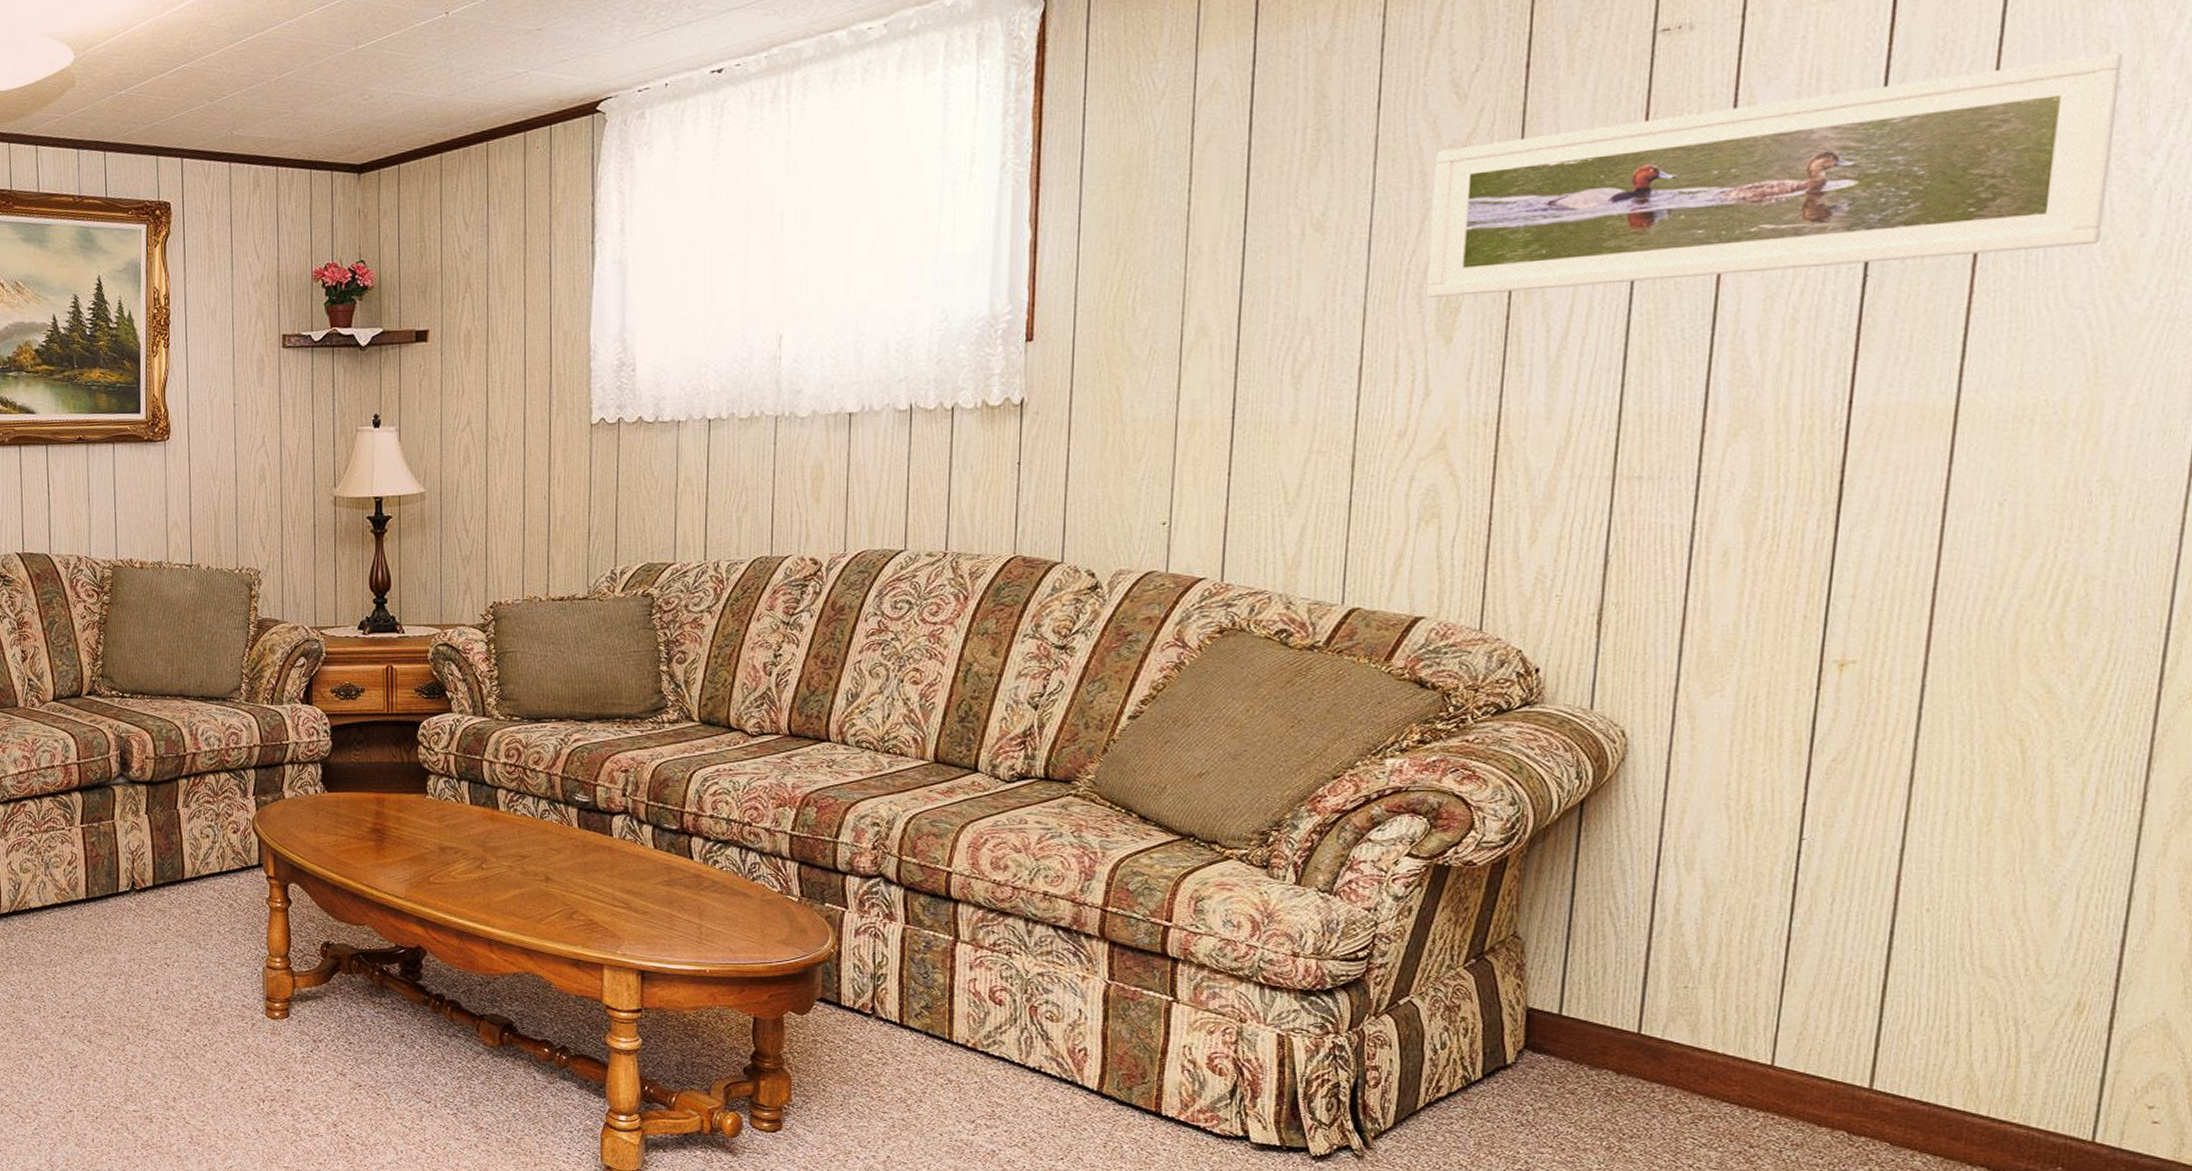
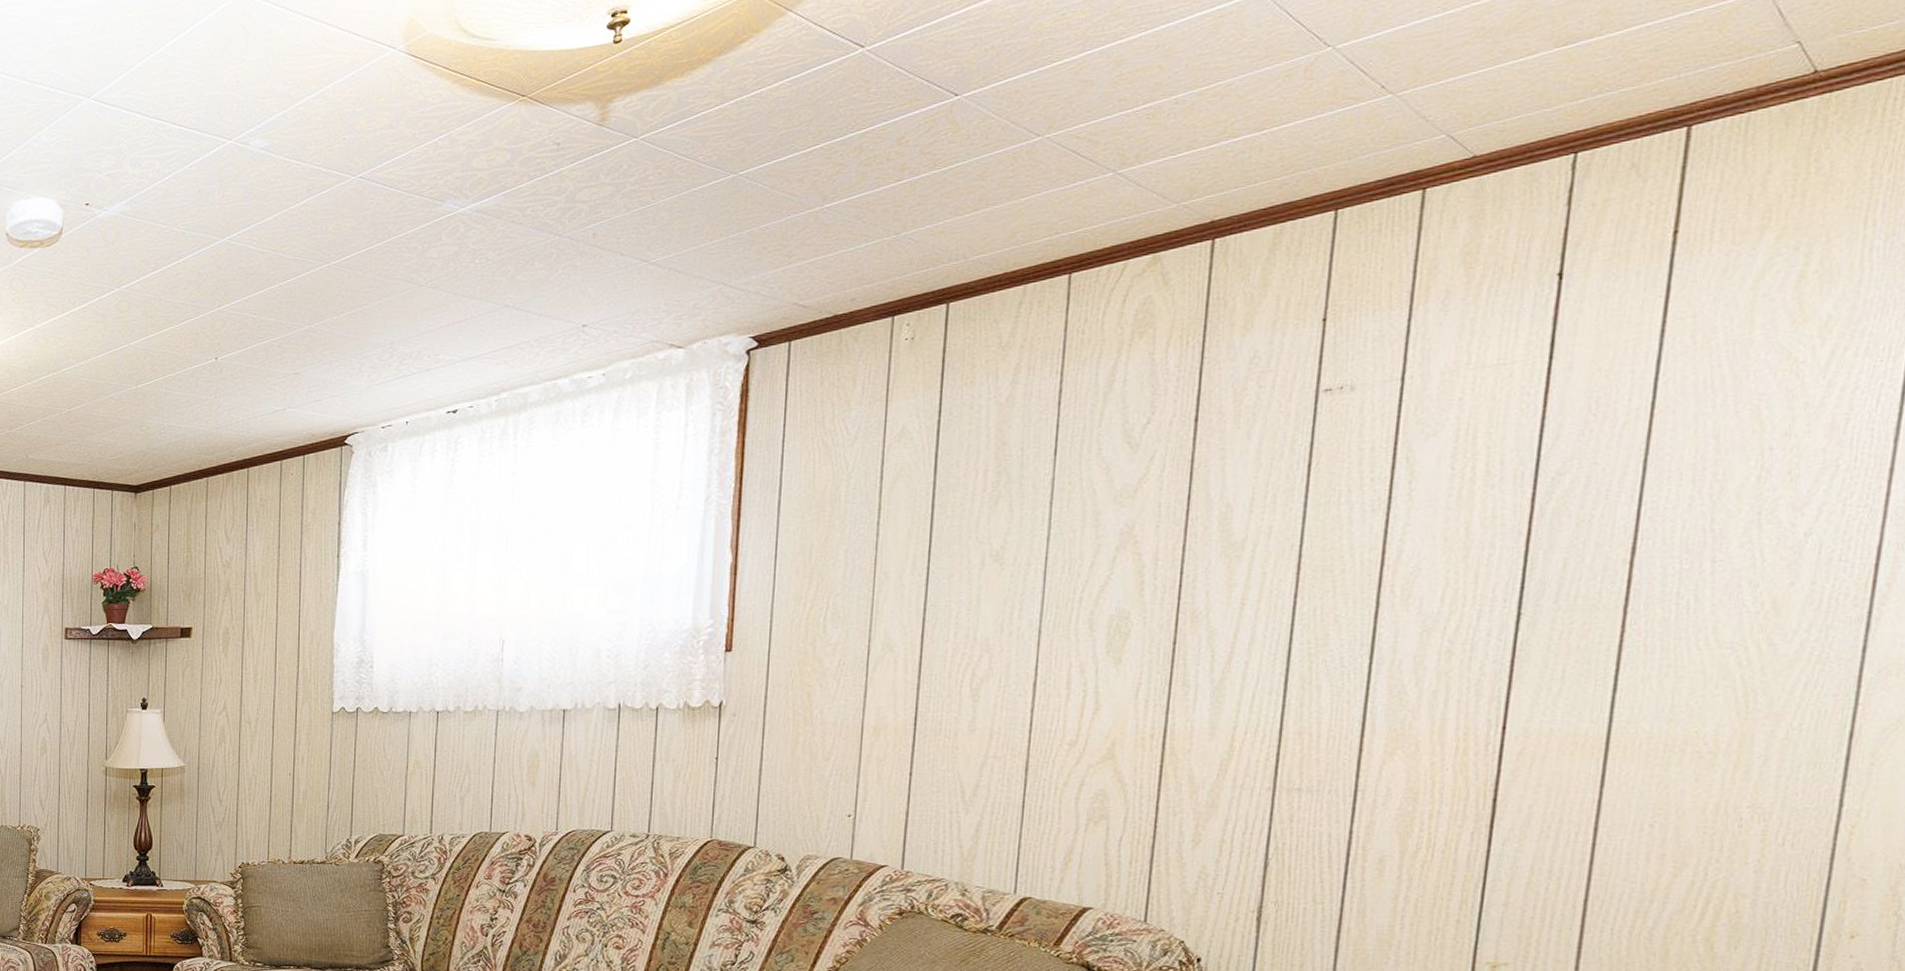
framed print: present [1425,53,2123,298] -> none [1097,418,1774,623]

